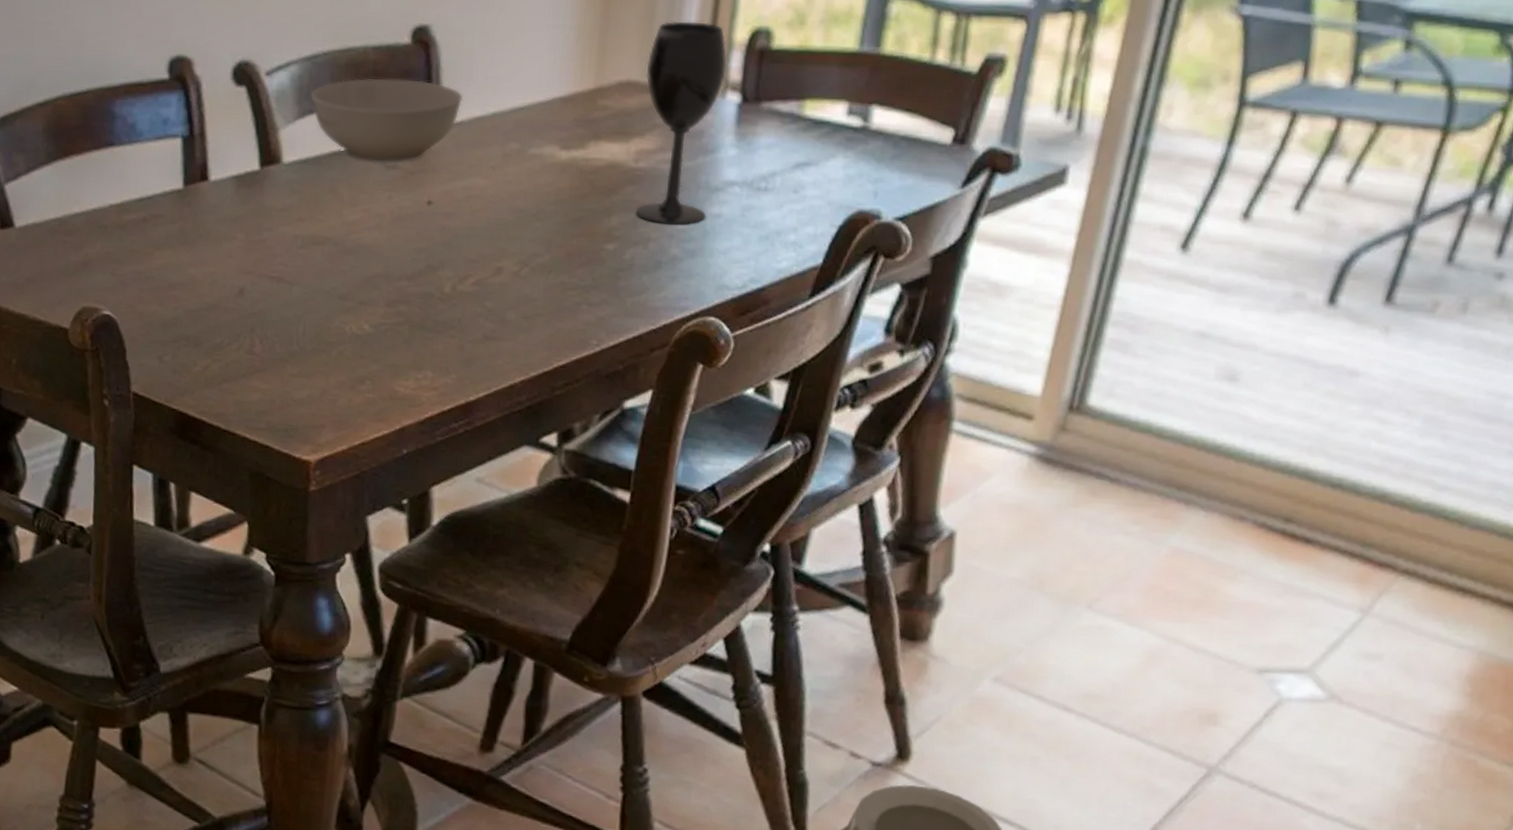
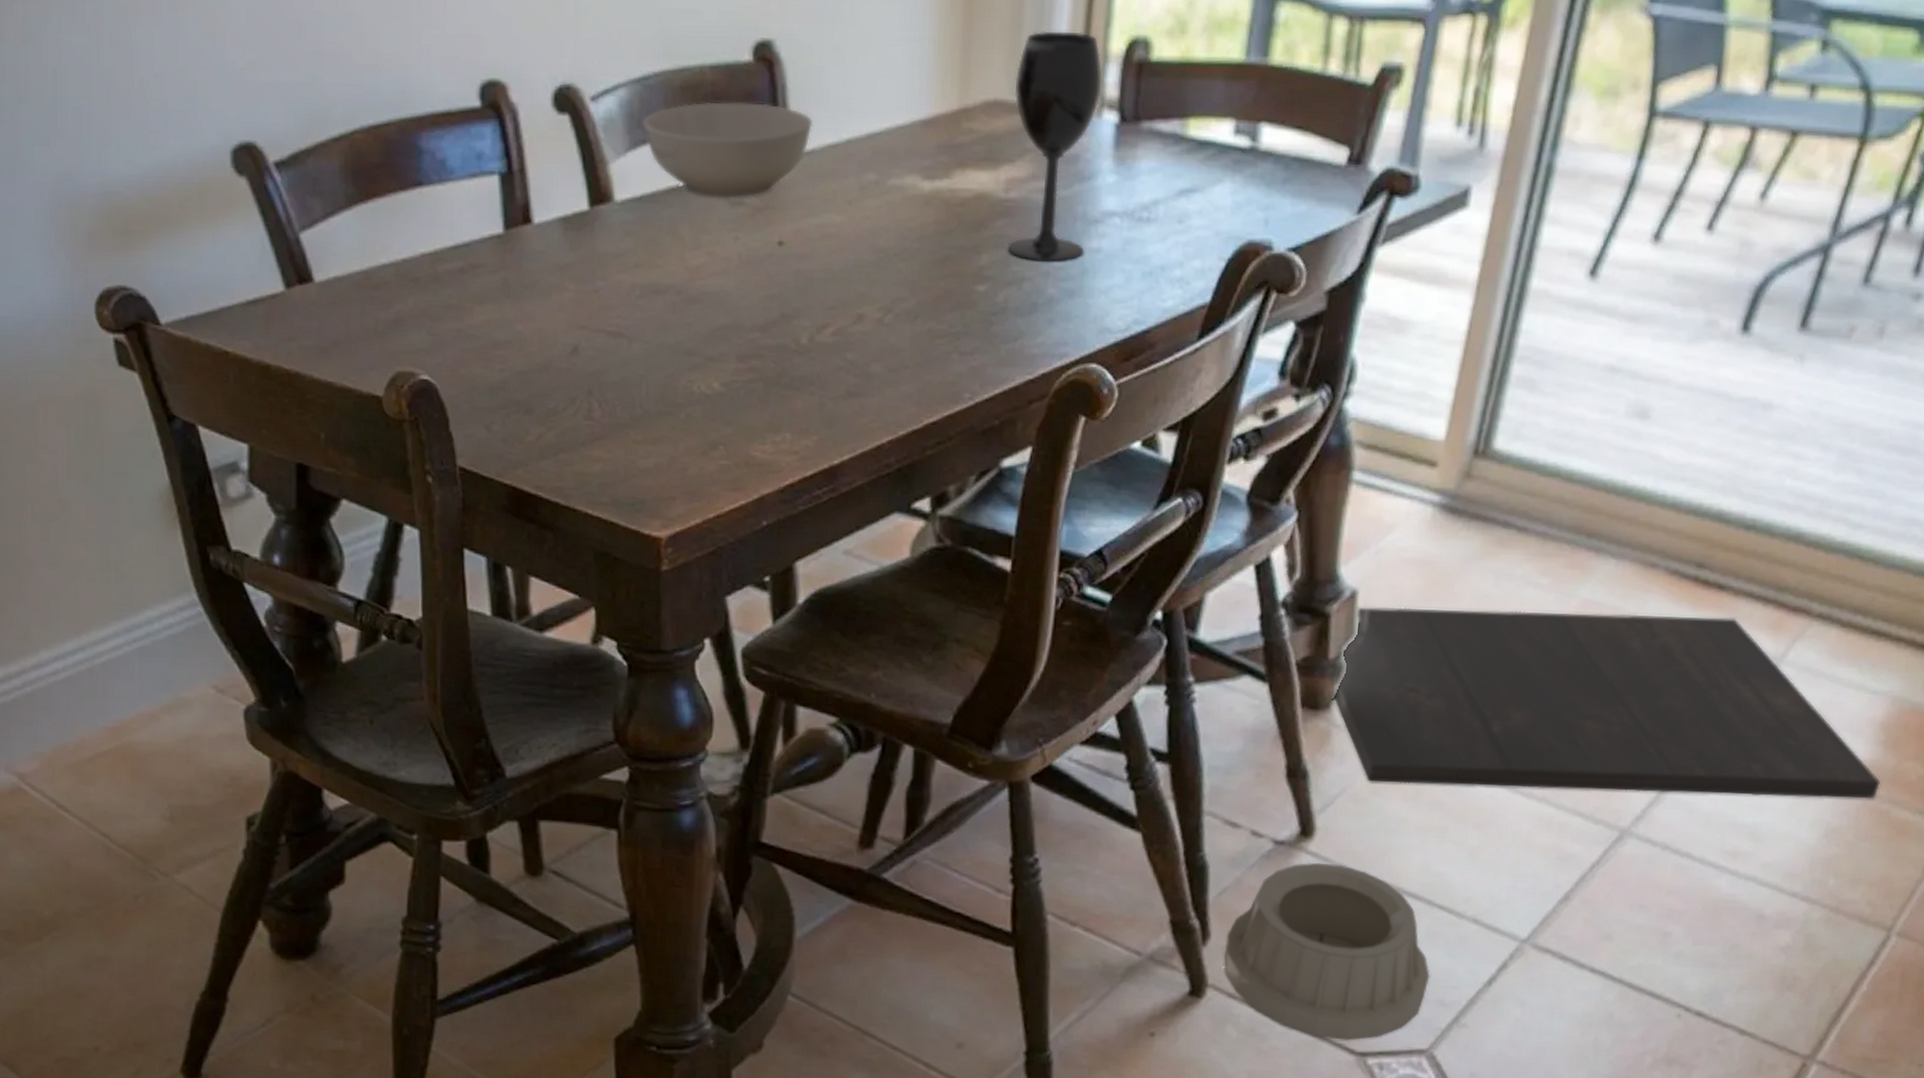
door mat: none [929,547,1468,749] -> present [1332,607,1882,799]

